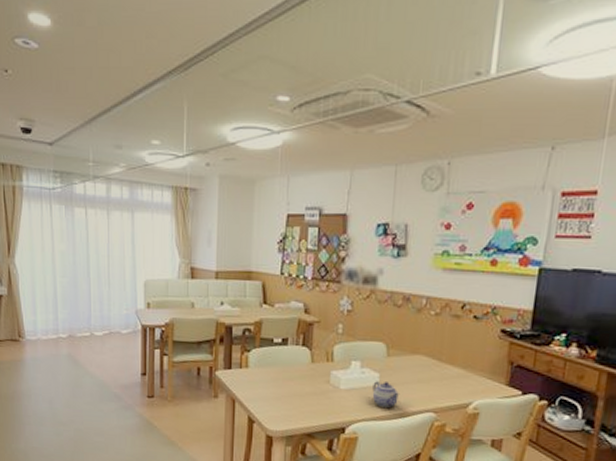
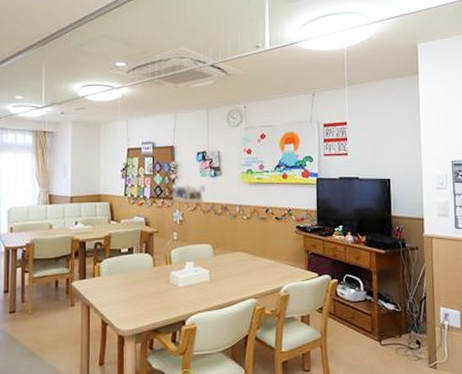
teapot: present [372,381,400,408] -> none [205,277,227,298]

